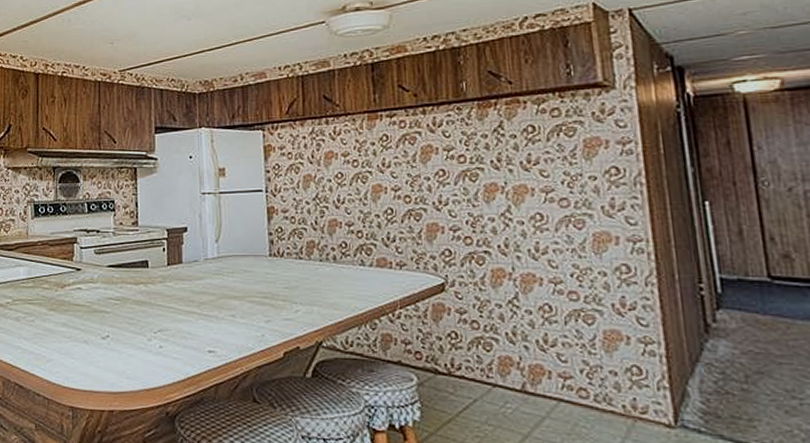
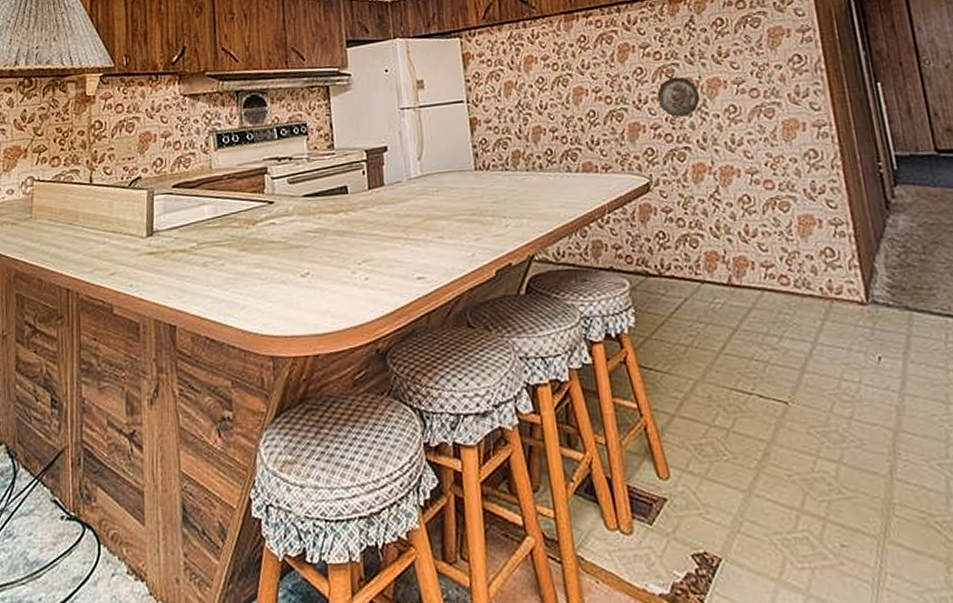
decorative plate: none [459,181,505,221] -> present [657,77,700,117]

